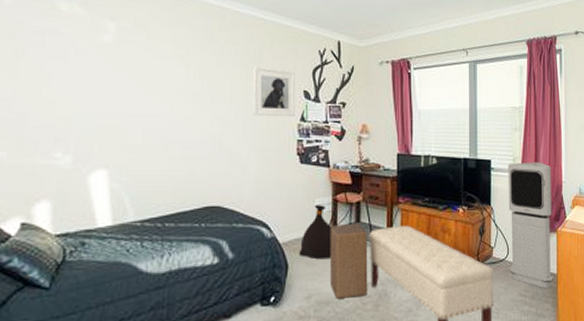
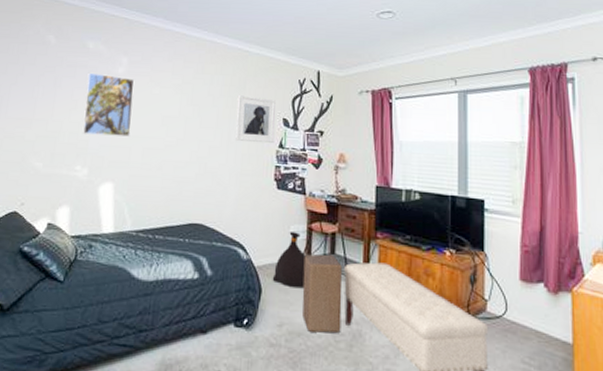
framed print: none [60,40,127,116] -> present [82,72,135,137]
air purifier: present [508,162,553,289] -> none [506,205,568,360]

